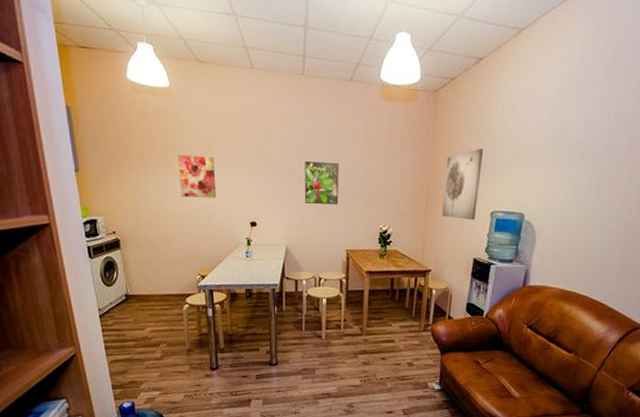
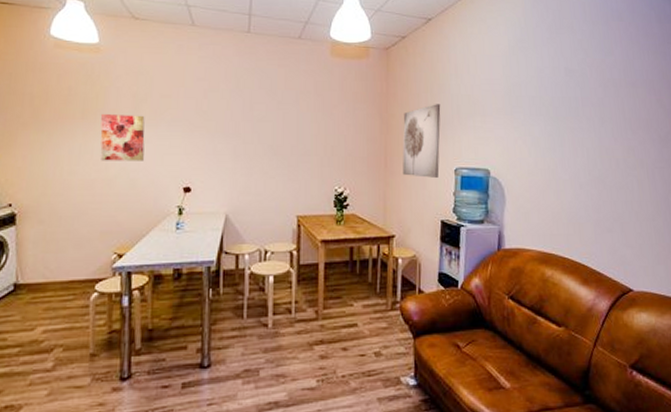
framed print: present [304,160,339,205] -> none [248,118,288,166]

